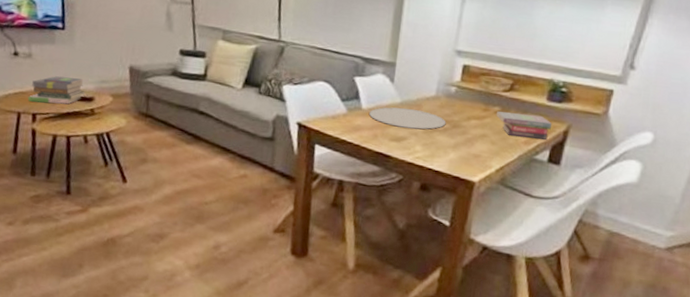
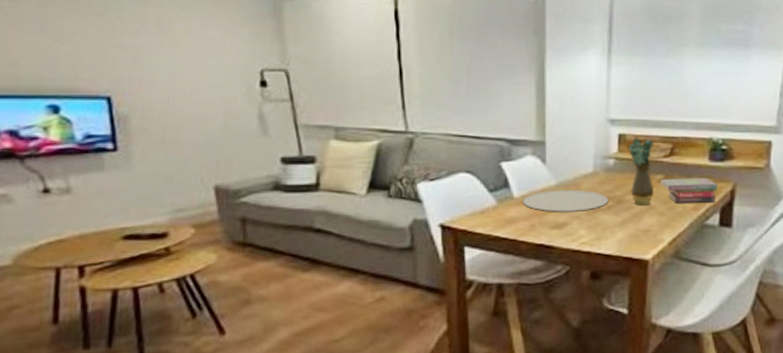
books: present [27,76,86,105] -> none [69,211,156,251]
vase: none [467,68,496,133] -> present [626,136,654,206]

